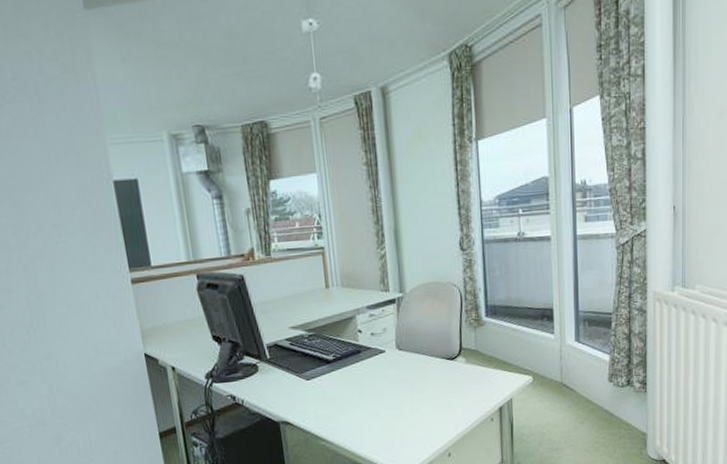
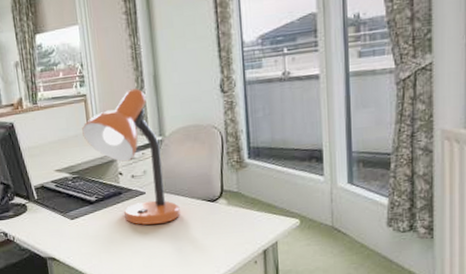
desk lamp: none [319,242,420,385] -> present [82,88,180,225]

